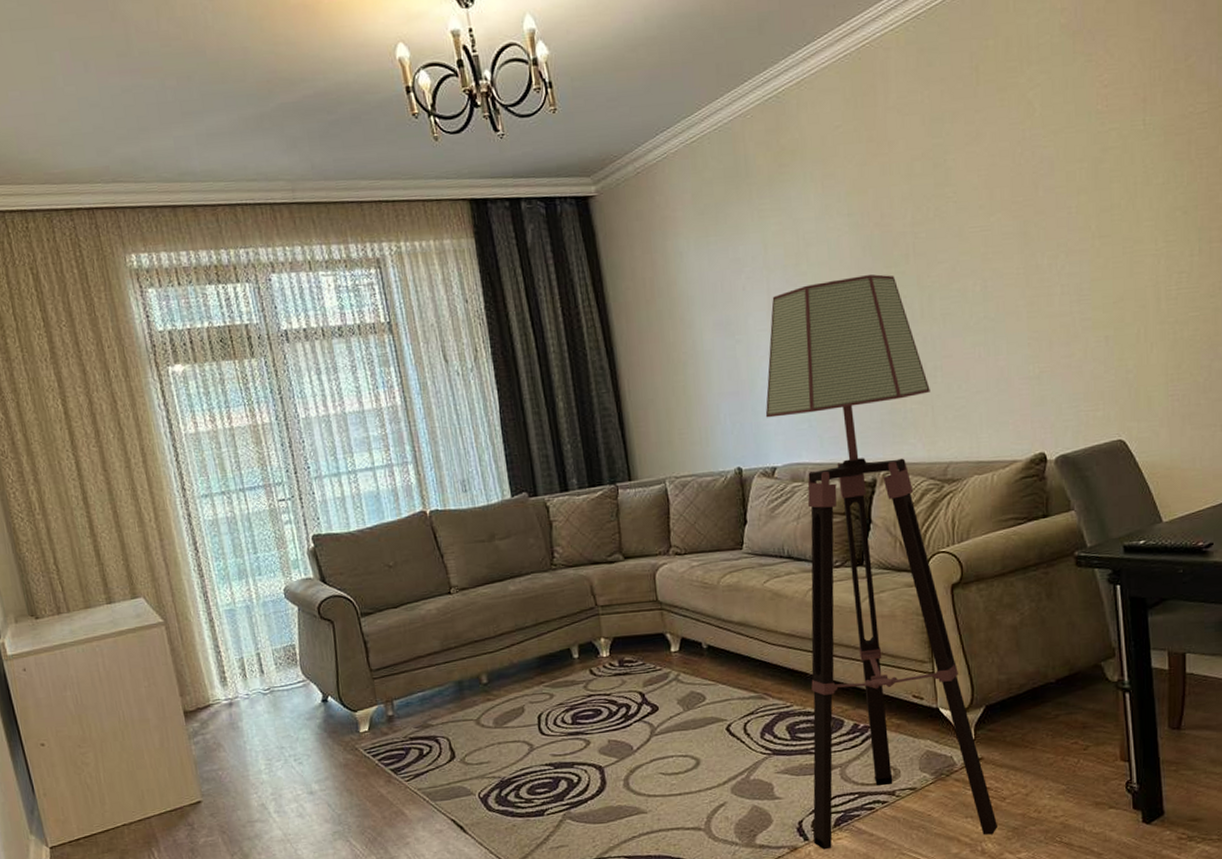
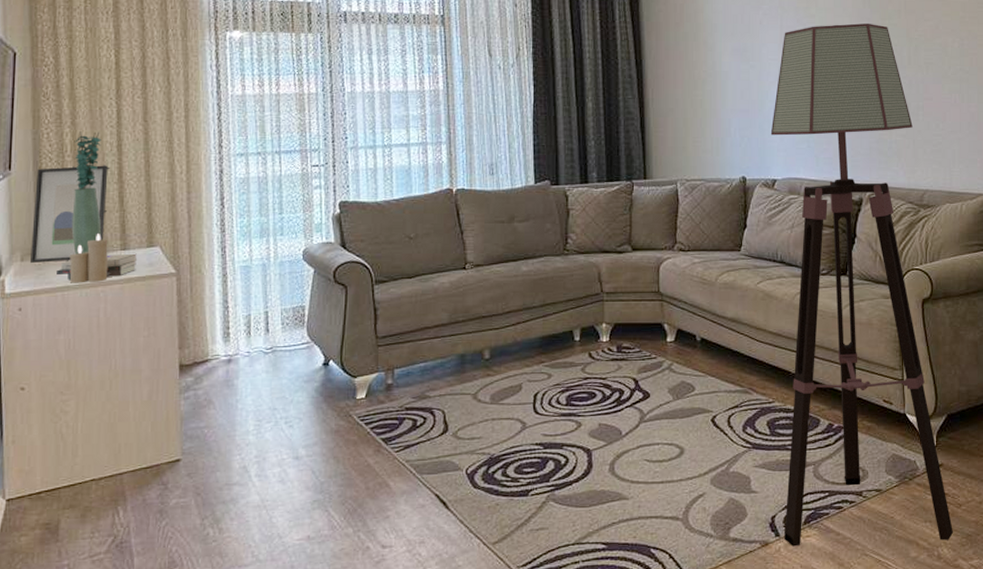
picture frame: none [11,518,89,625] -> present [30,164,110,264]
vase: none [41,486,86,612] -> present [71,130,102,255]
books: none [51,606,125,637] -> present [57,253,137,280]
candle: none [59,589,99,641] -> present [69,234,109,283]

